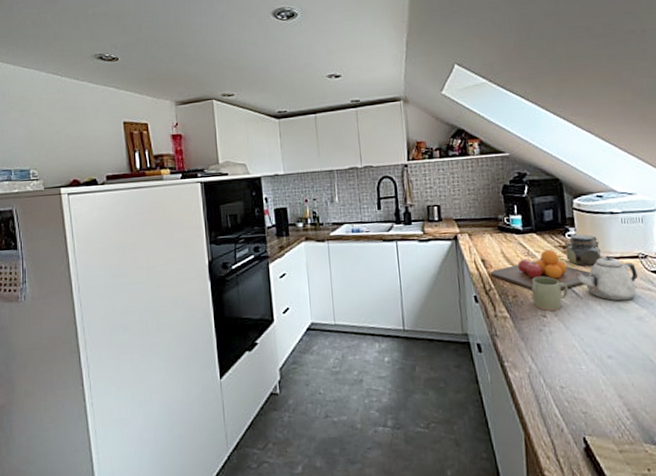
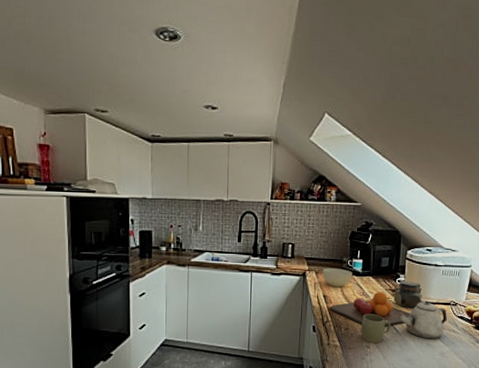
bowl: none [476,227,512,250] -> present [322,268,352,287]

